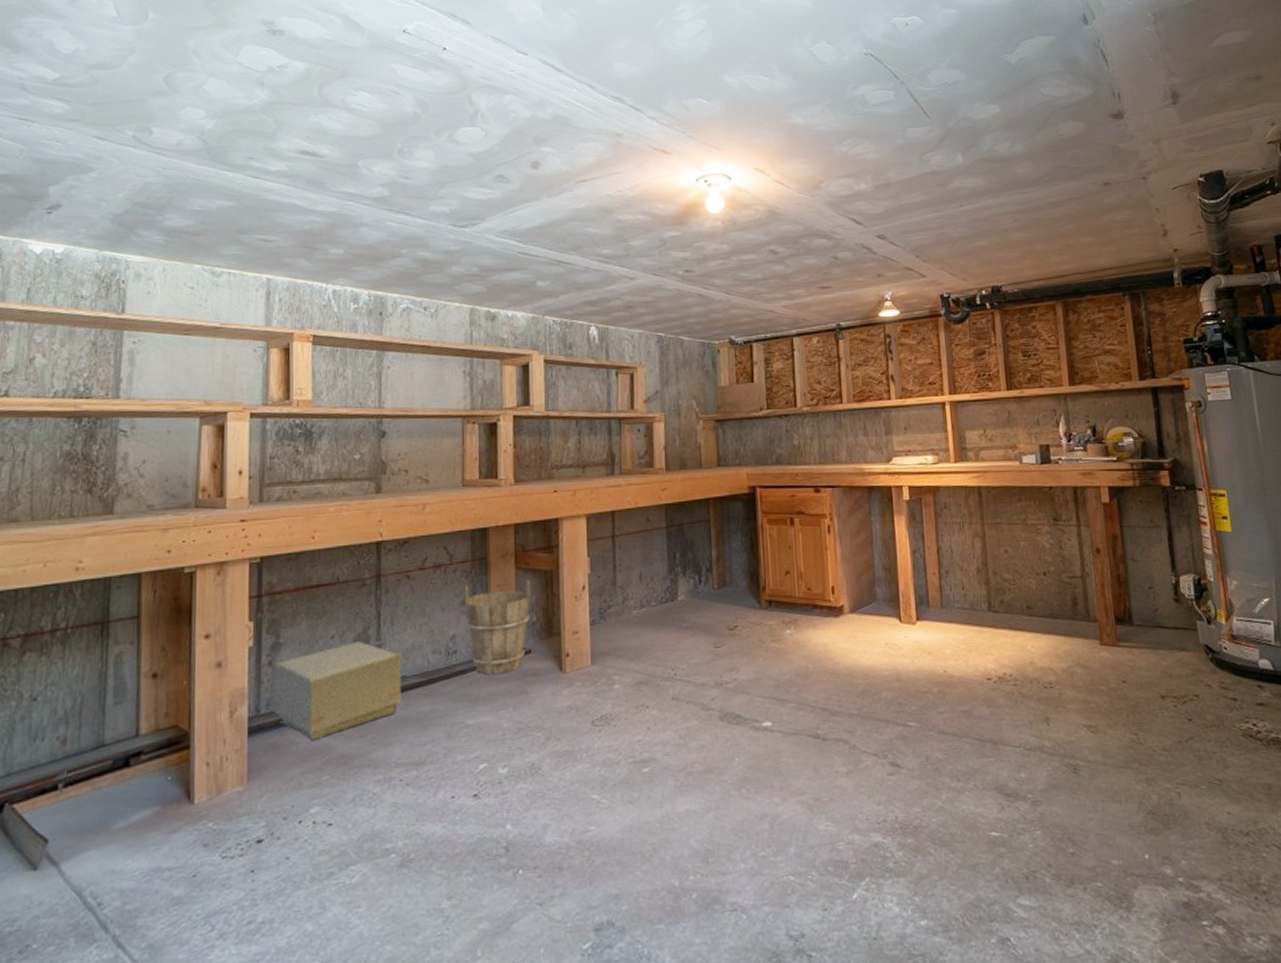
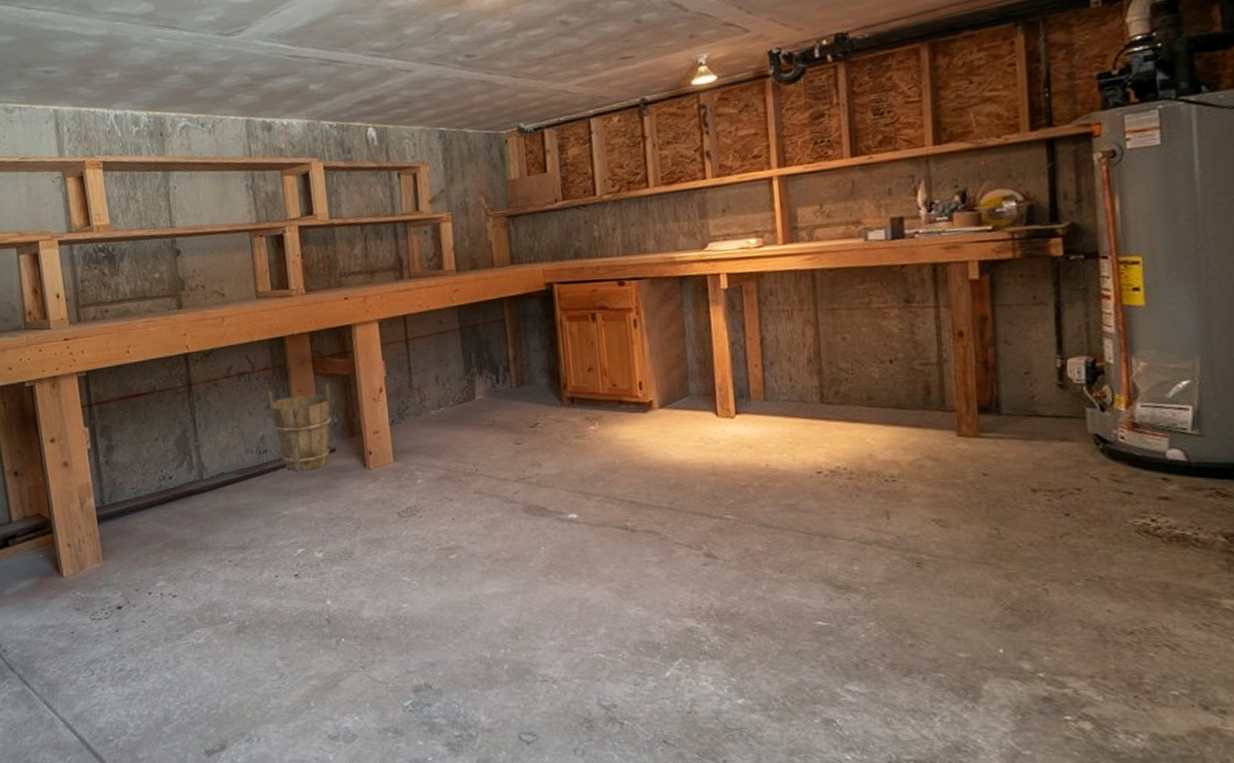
cardboard box: present [272,641,402,741] -> none [109,443,223,528]

